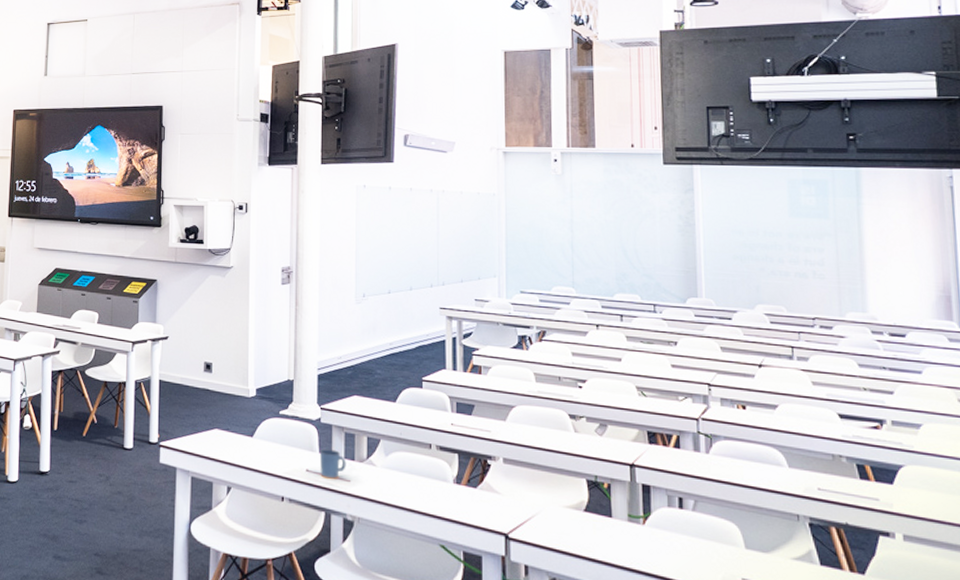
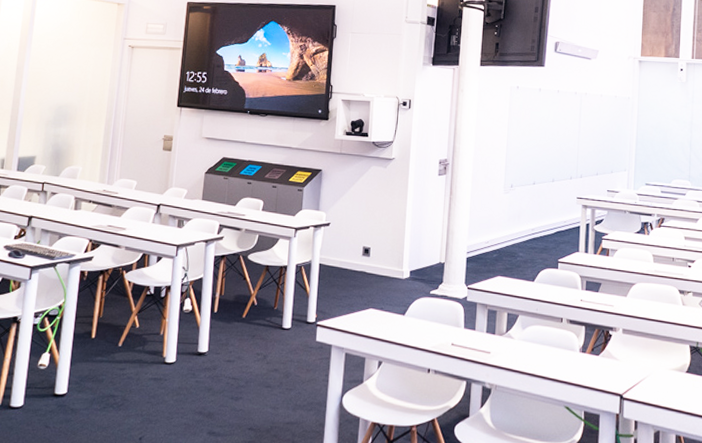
mug: present [319,449,346,479] -> none [464,324,488,351]

